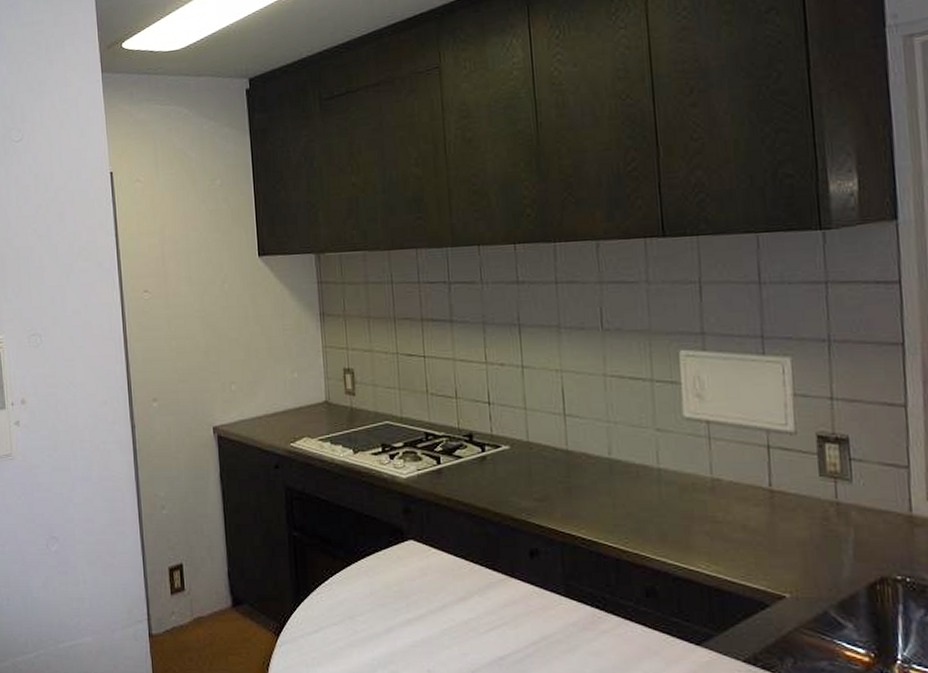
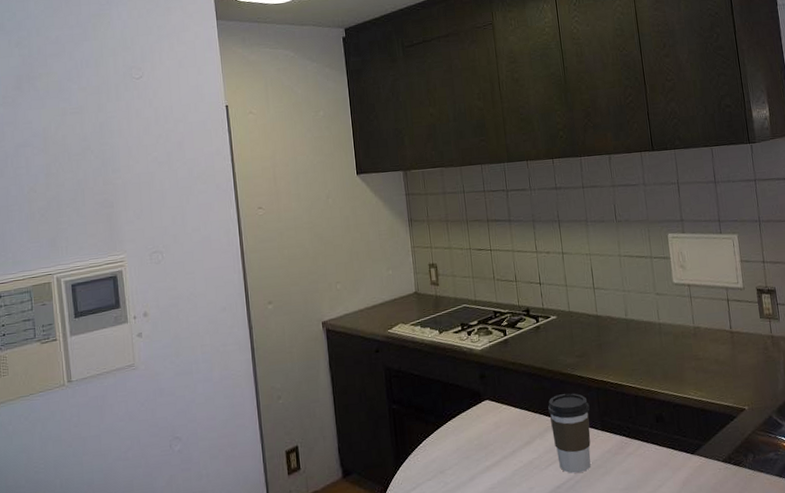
coffee cup: none [491,545,550,645] -> present [547,393,591,474]

